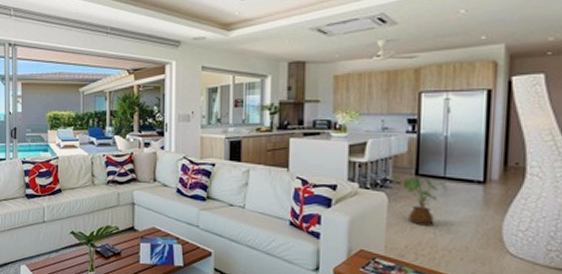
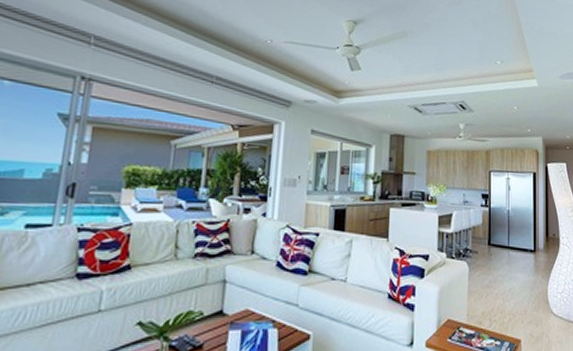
house plant: present [393,175,447,226] -> none [472,245,510,293]

